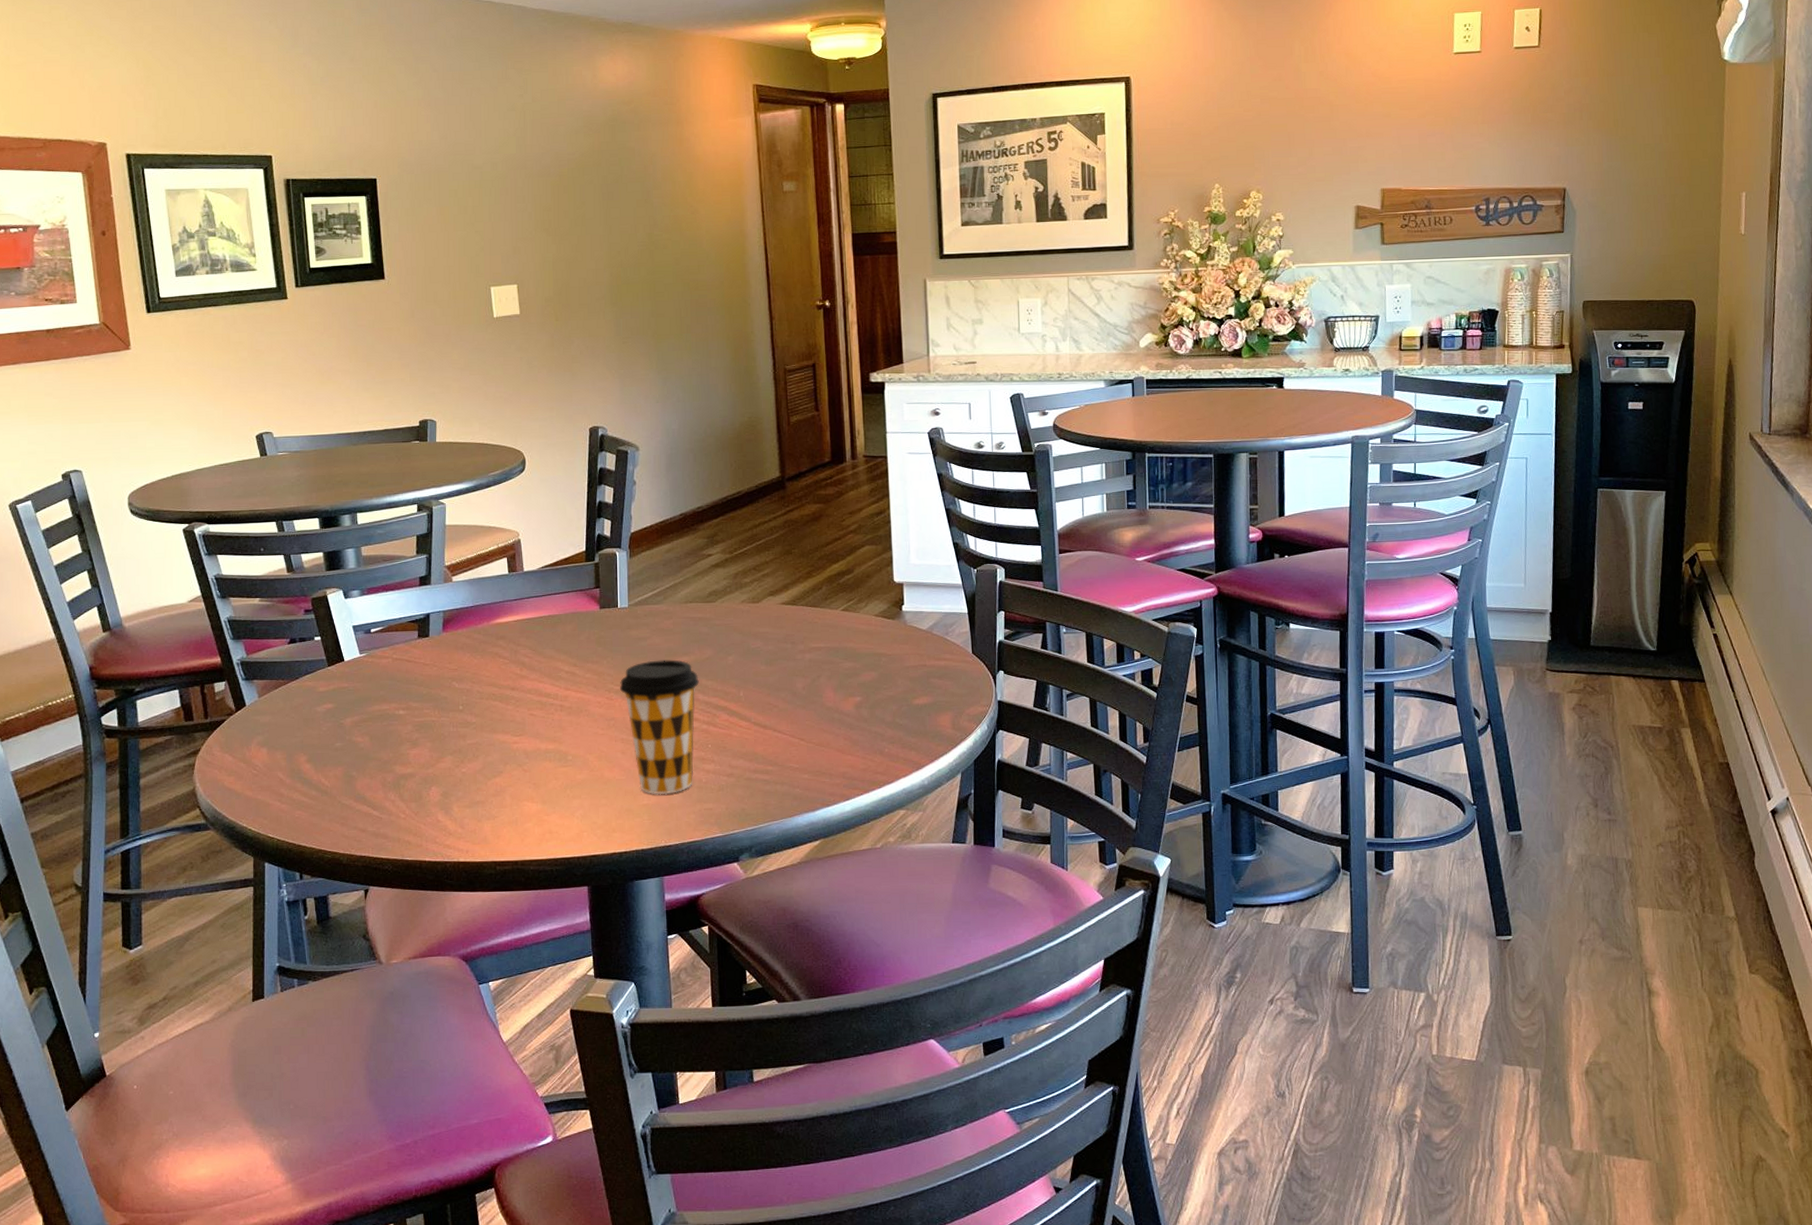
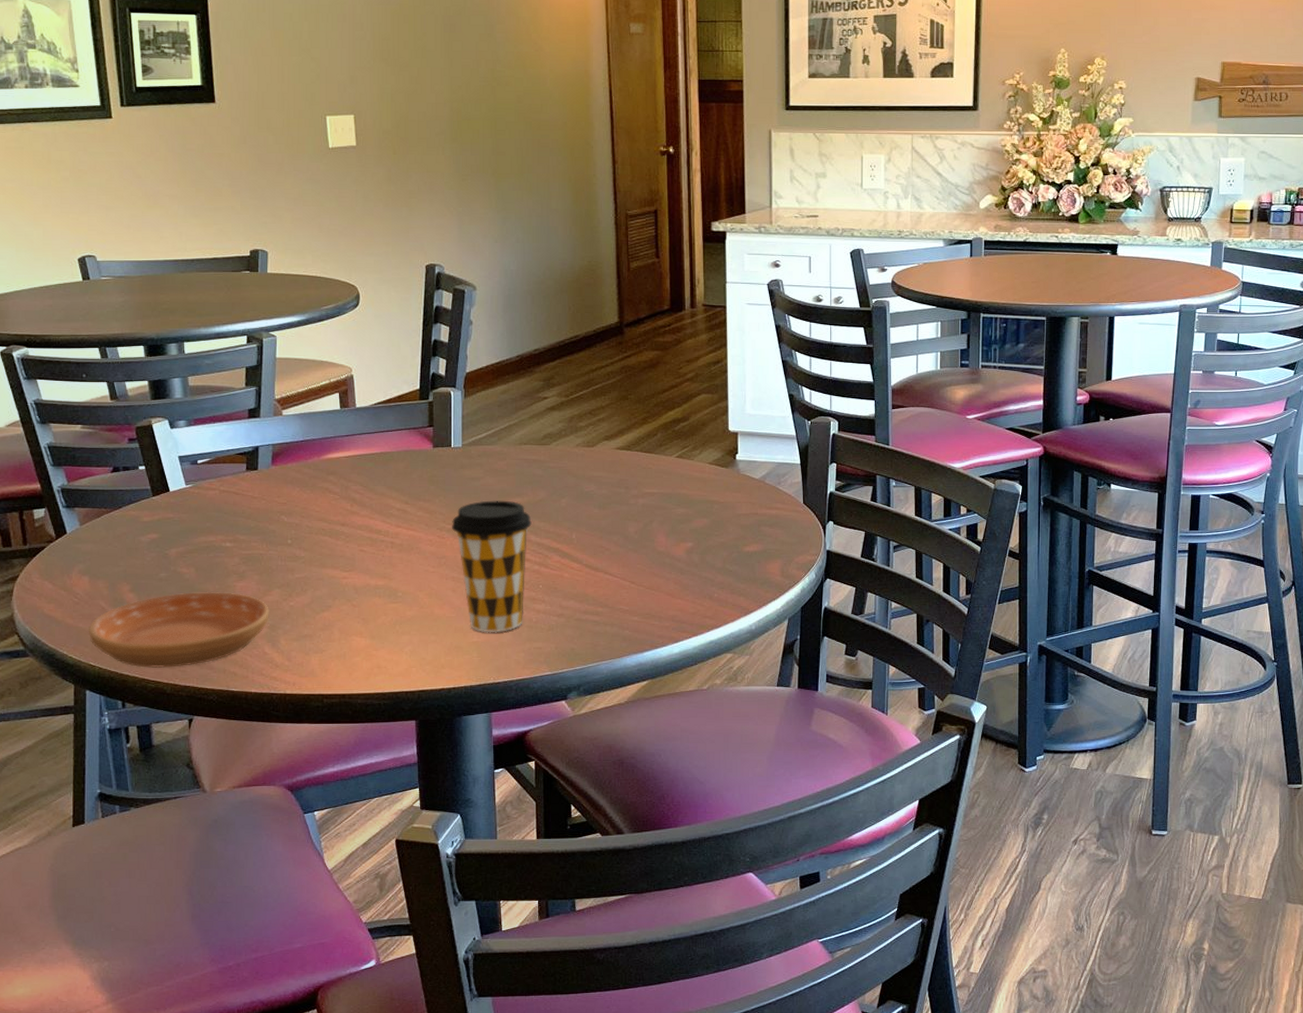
saucer: none [267,759,442,839] -> present [89,591,269,668]

